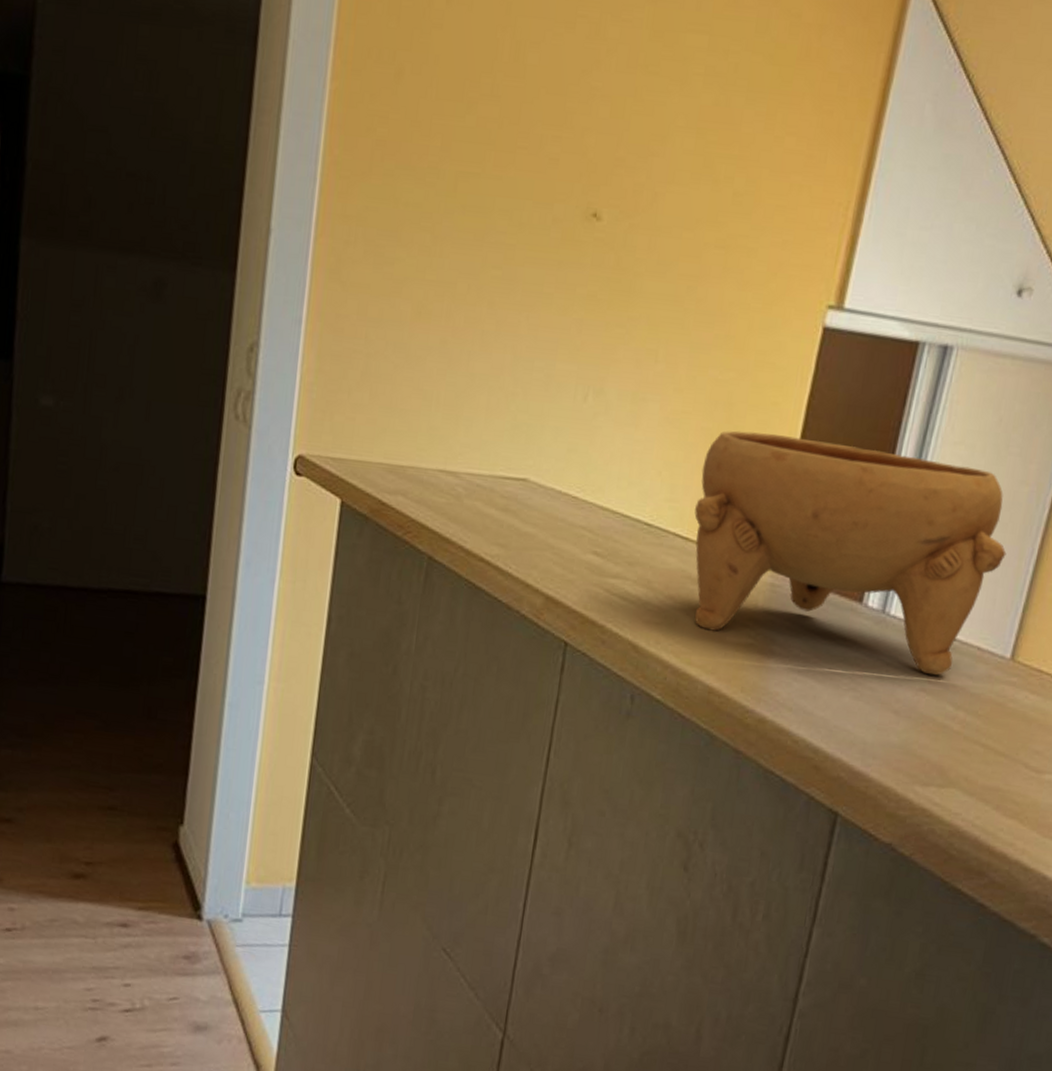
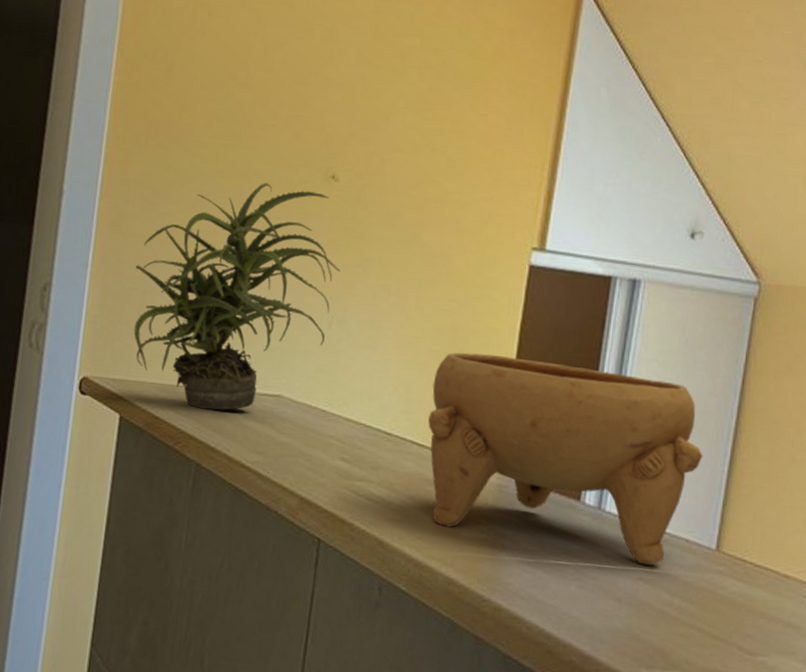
potted plant: none [356,221,600,496] -> present [133,183,340,410]

